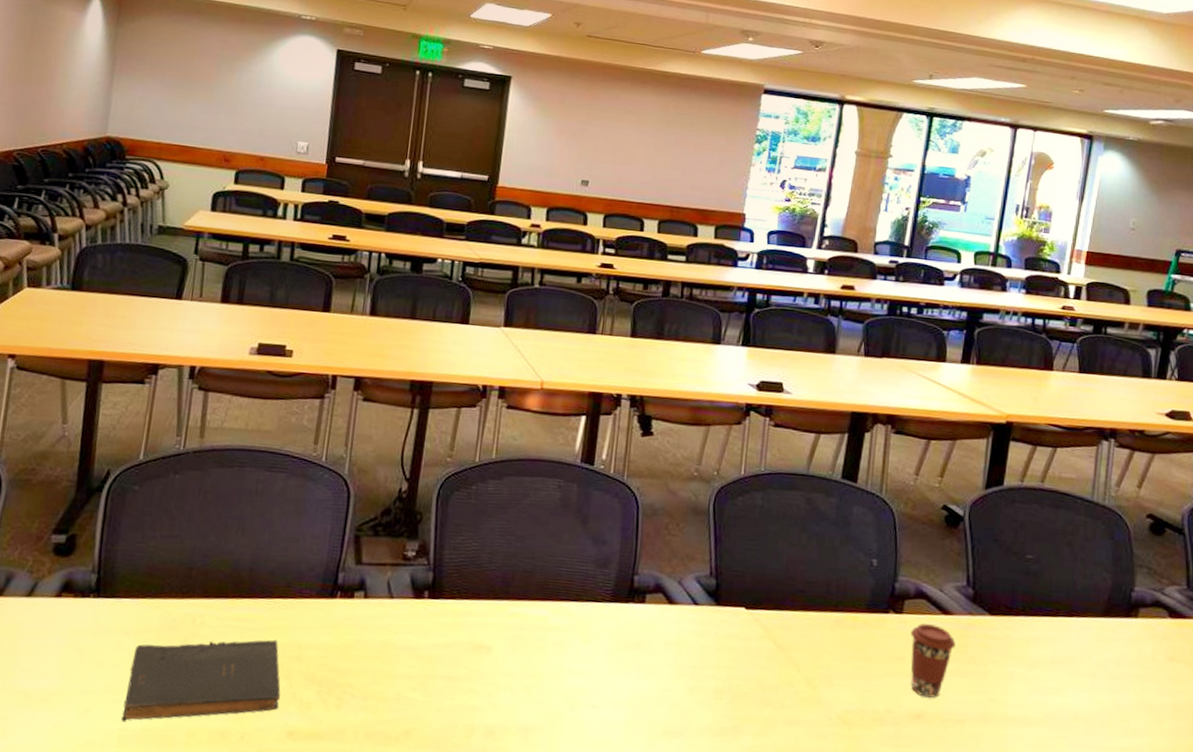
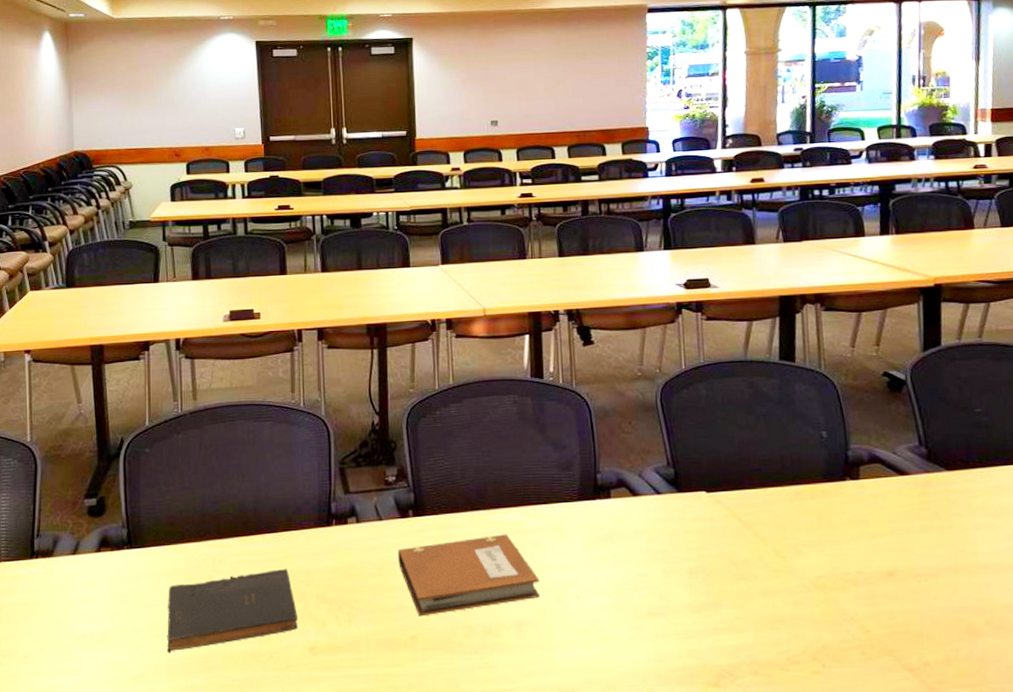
notebook: none [403,629,555,710] -> present [398,534,540,617]
coffee cup: present [910,624,956,698] -> none [870,486,917,555]

